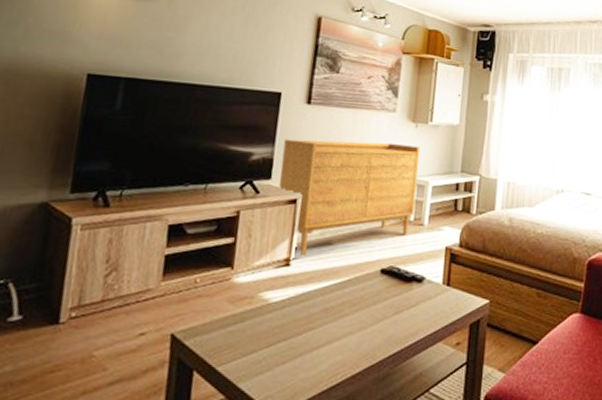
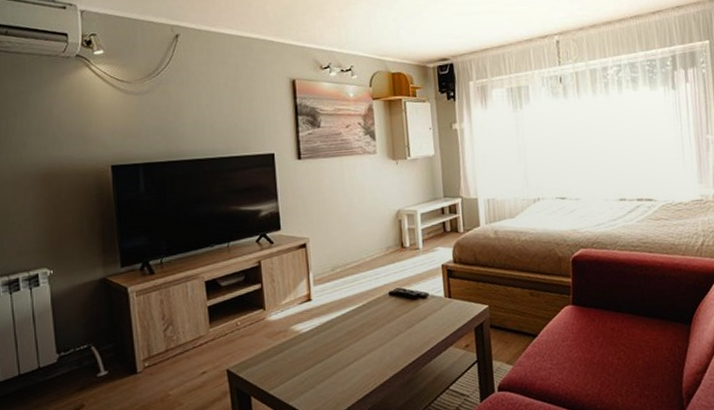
sideboard: present [279,139,421,255] -> none [285,180,409,290]

